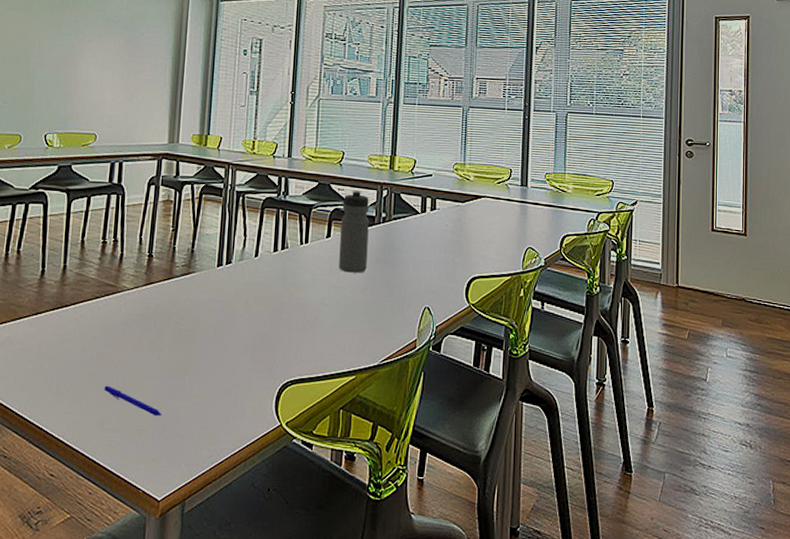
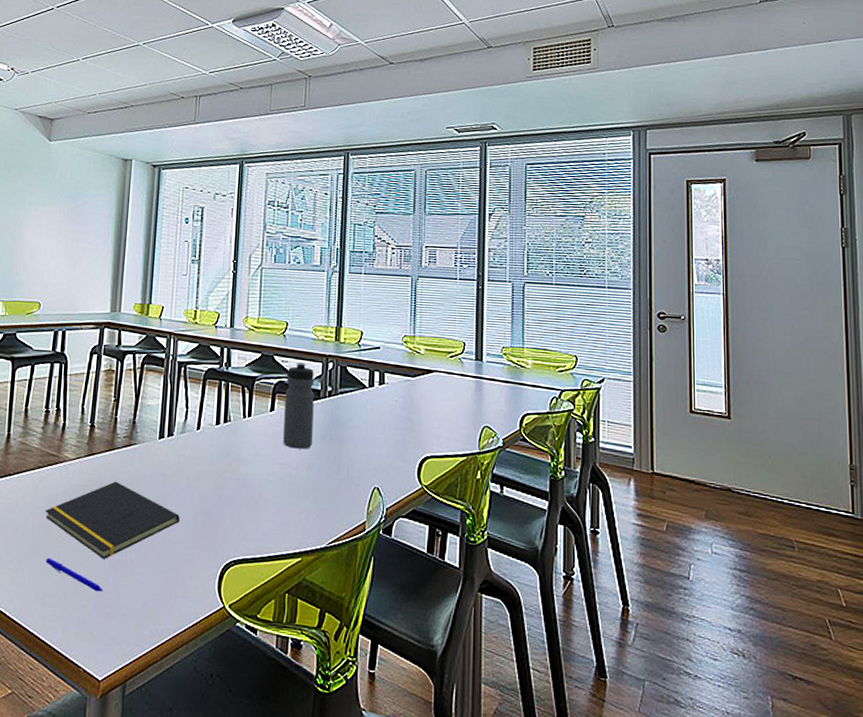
notepad: none [102,309,238,384] -> present [45,481,180,559]

